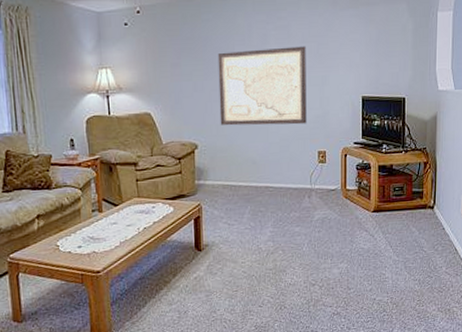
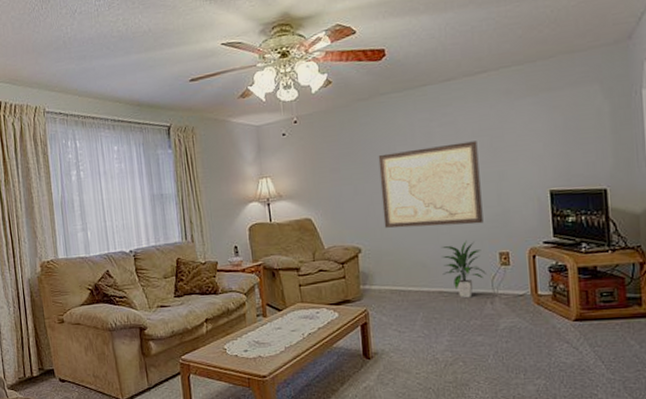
indoor plant: none [269,140,306,193] -> present [441,241,486,298]

